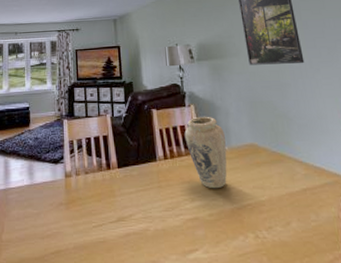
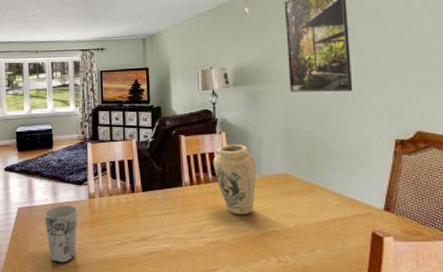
cup: none [20,185,54,252] -> present [44,205,78,264]

